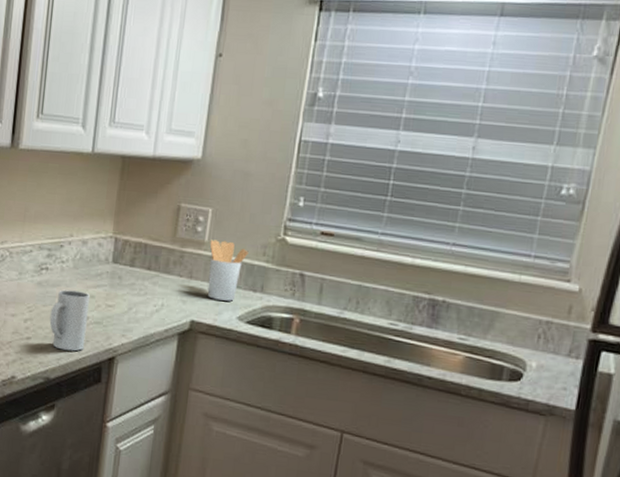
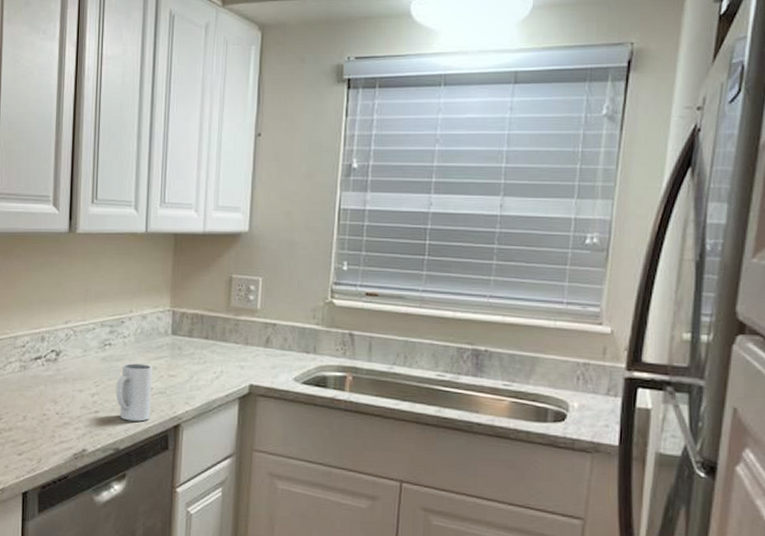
utensil holder: present [207,239,249,301] -> none [262,306,299,364]

